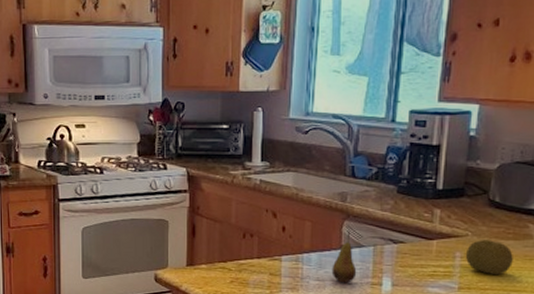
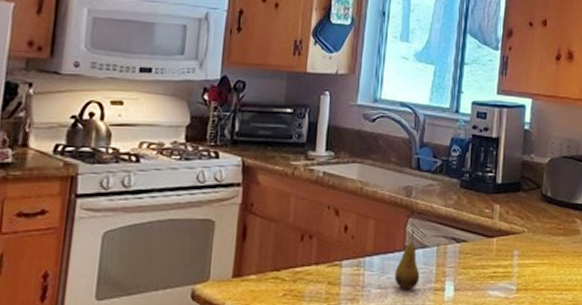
fruit: present [465,240,513,276] -> none [522,236,564,274]

